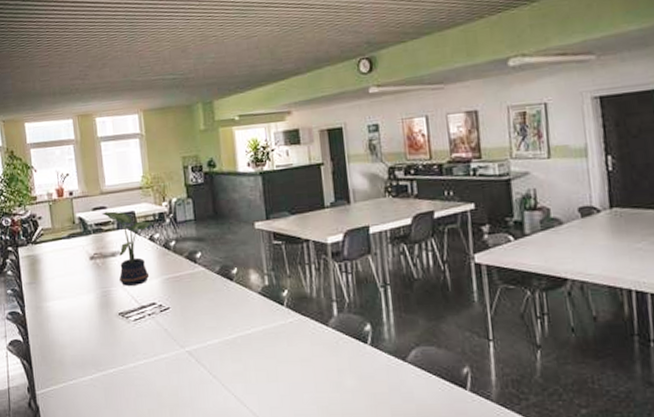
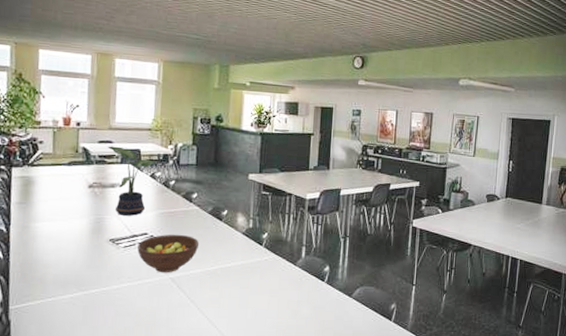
fruit bowl: none [148,300,213,347] -> present [137,234,200,273]

